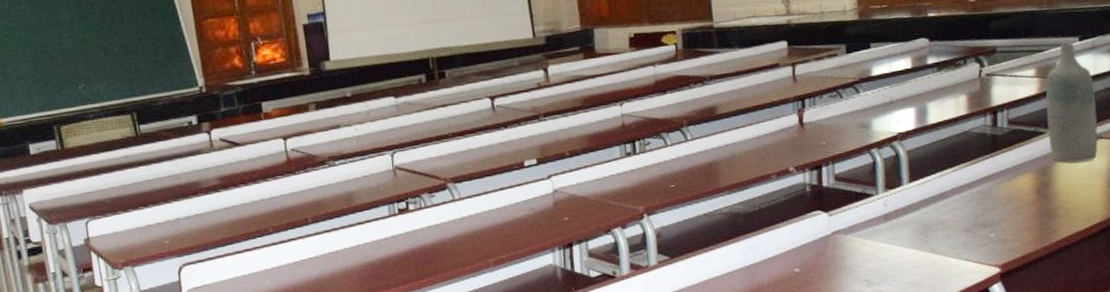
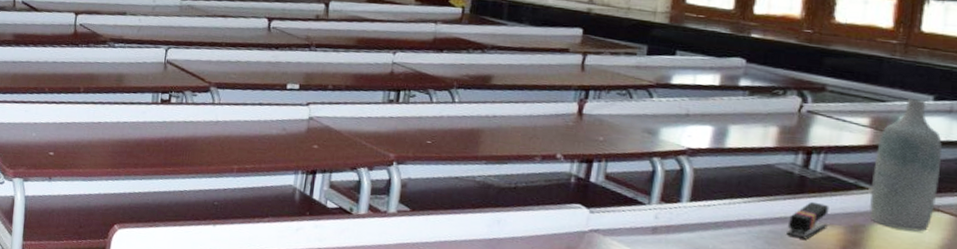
stapler: none [991,155,1022,192] -> present [787,201,829,240]

